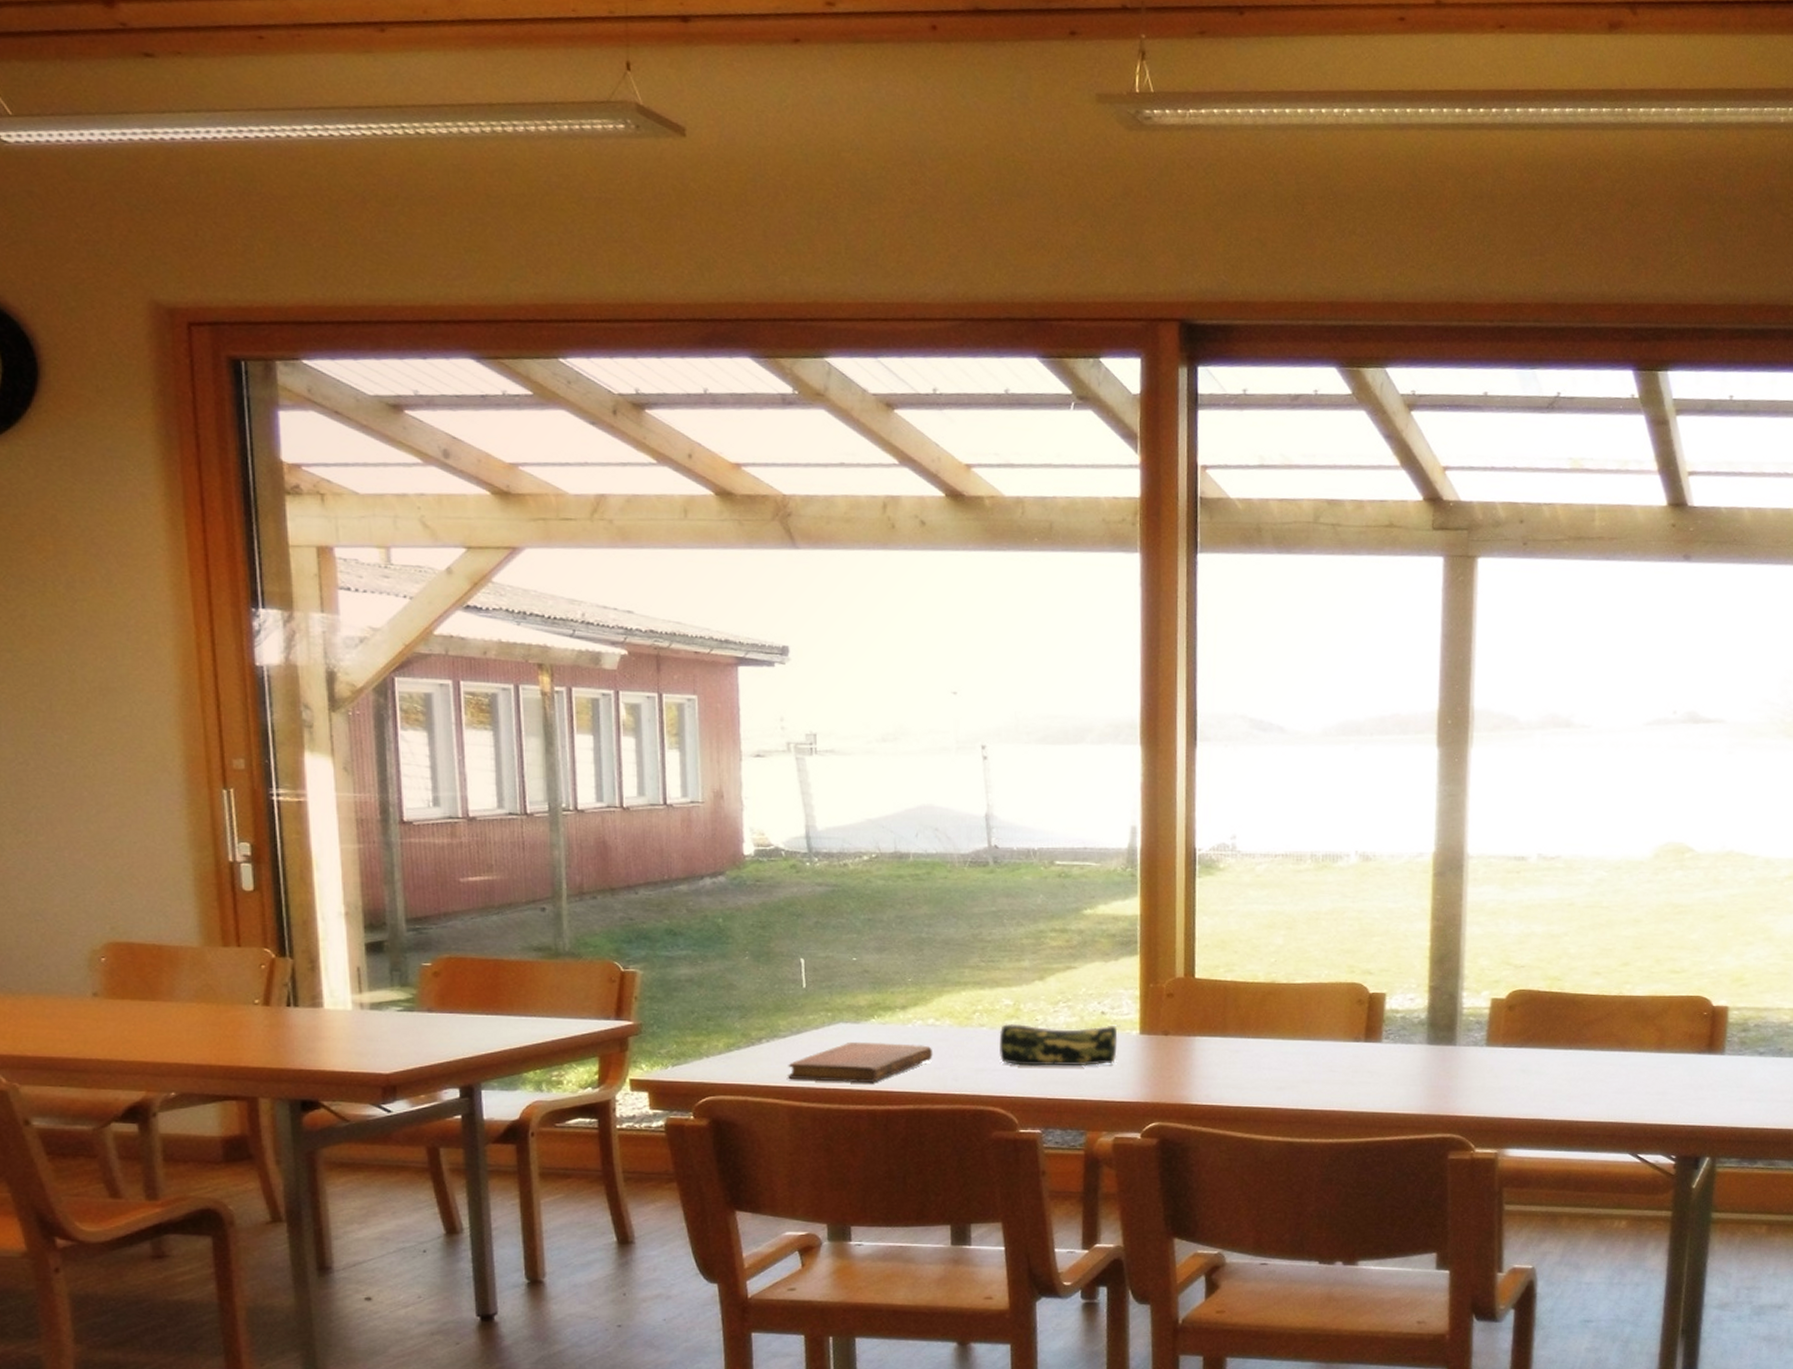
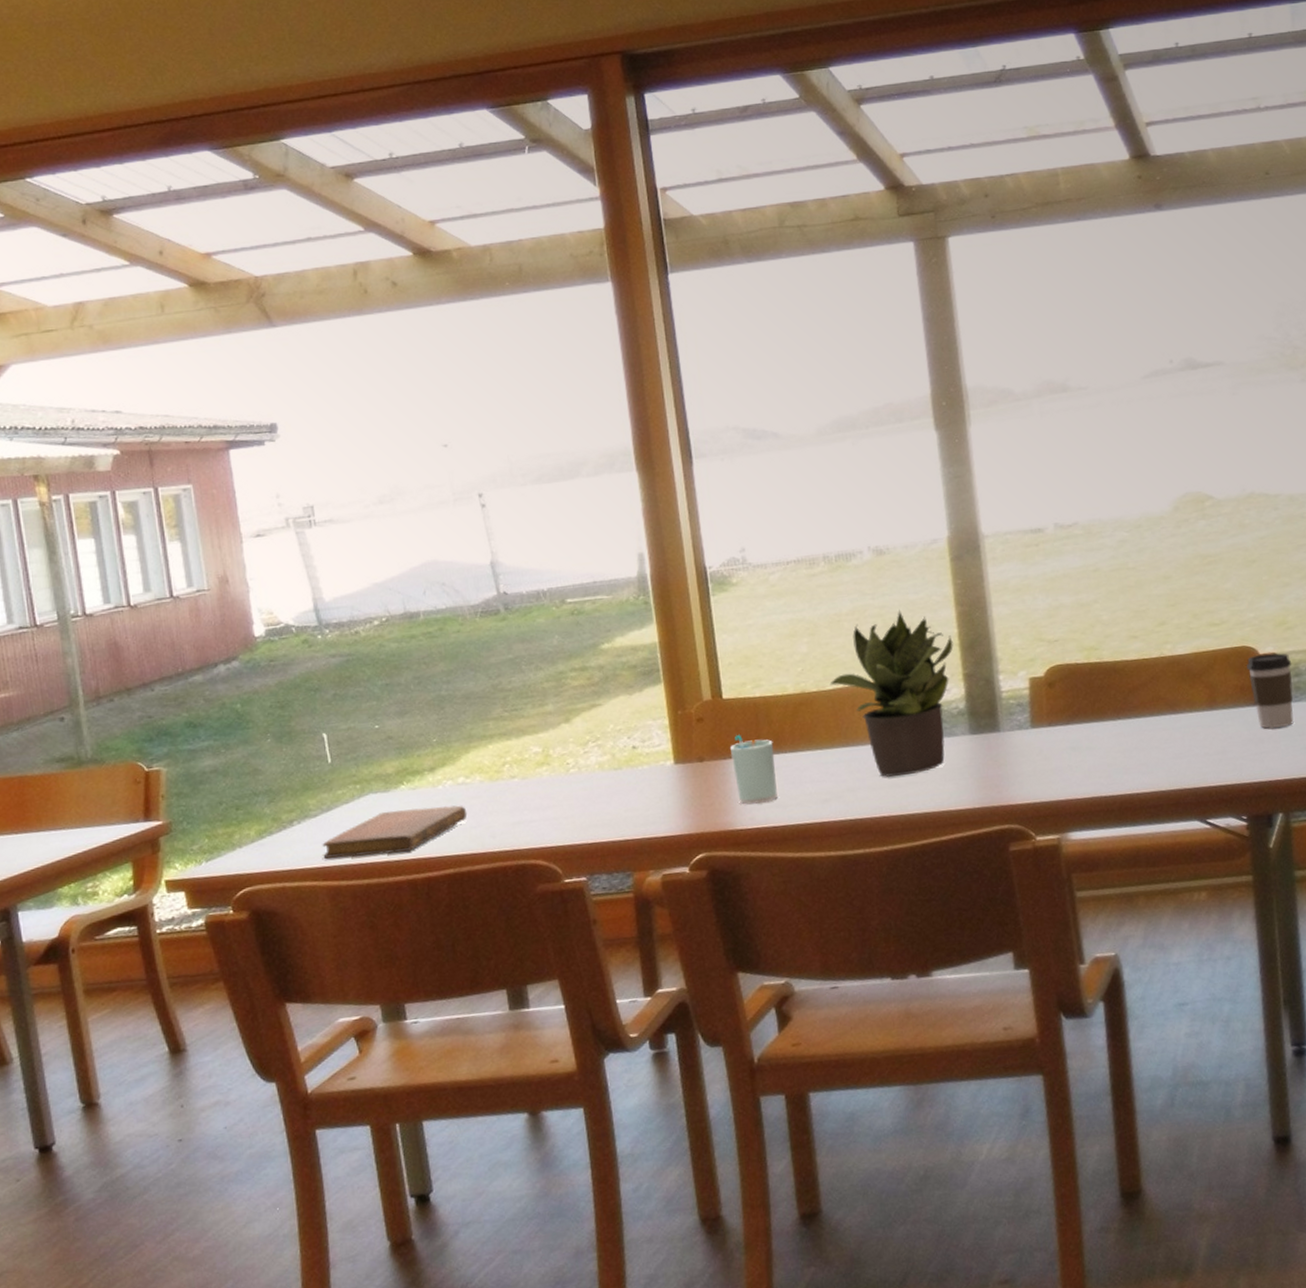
pencil case: present [1000,1024,1121,1067] -> none [532,757,654,814]
cup: none [1196,1015,1238,1082] -> present [730,735,778,805]
potted plant: none [1300,916,1424,1075] -> present [829,610,953,777]
coffee cup: none [1699,1006,1742,1077] -> present [1247,653,1294,729]

